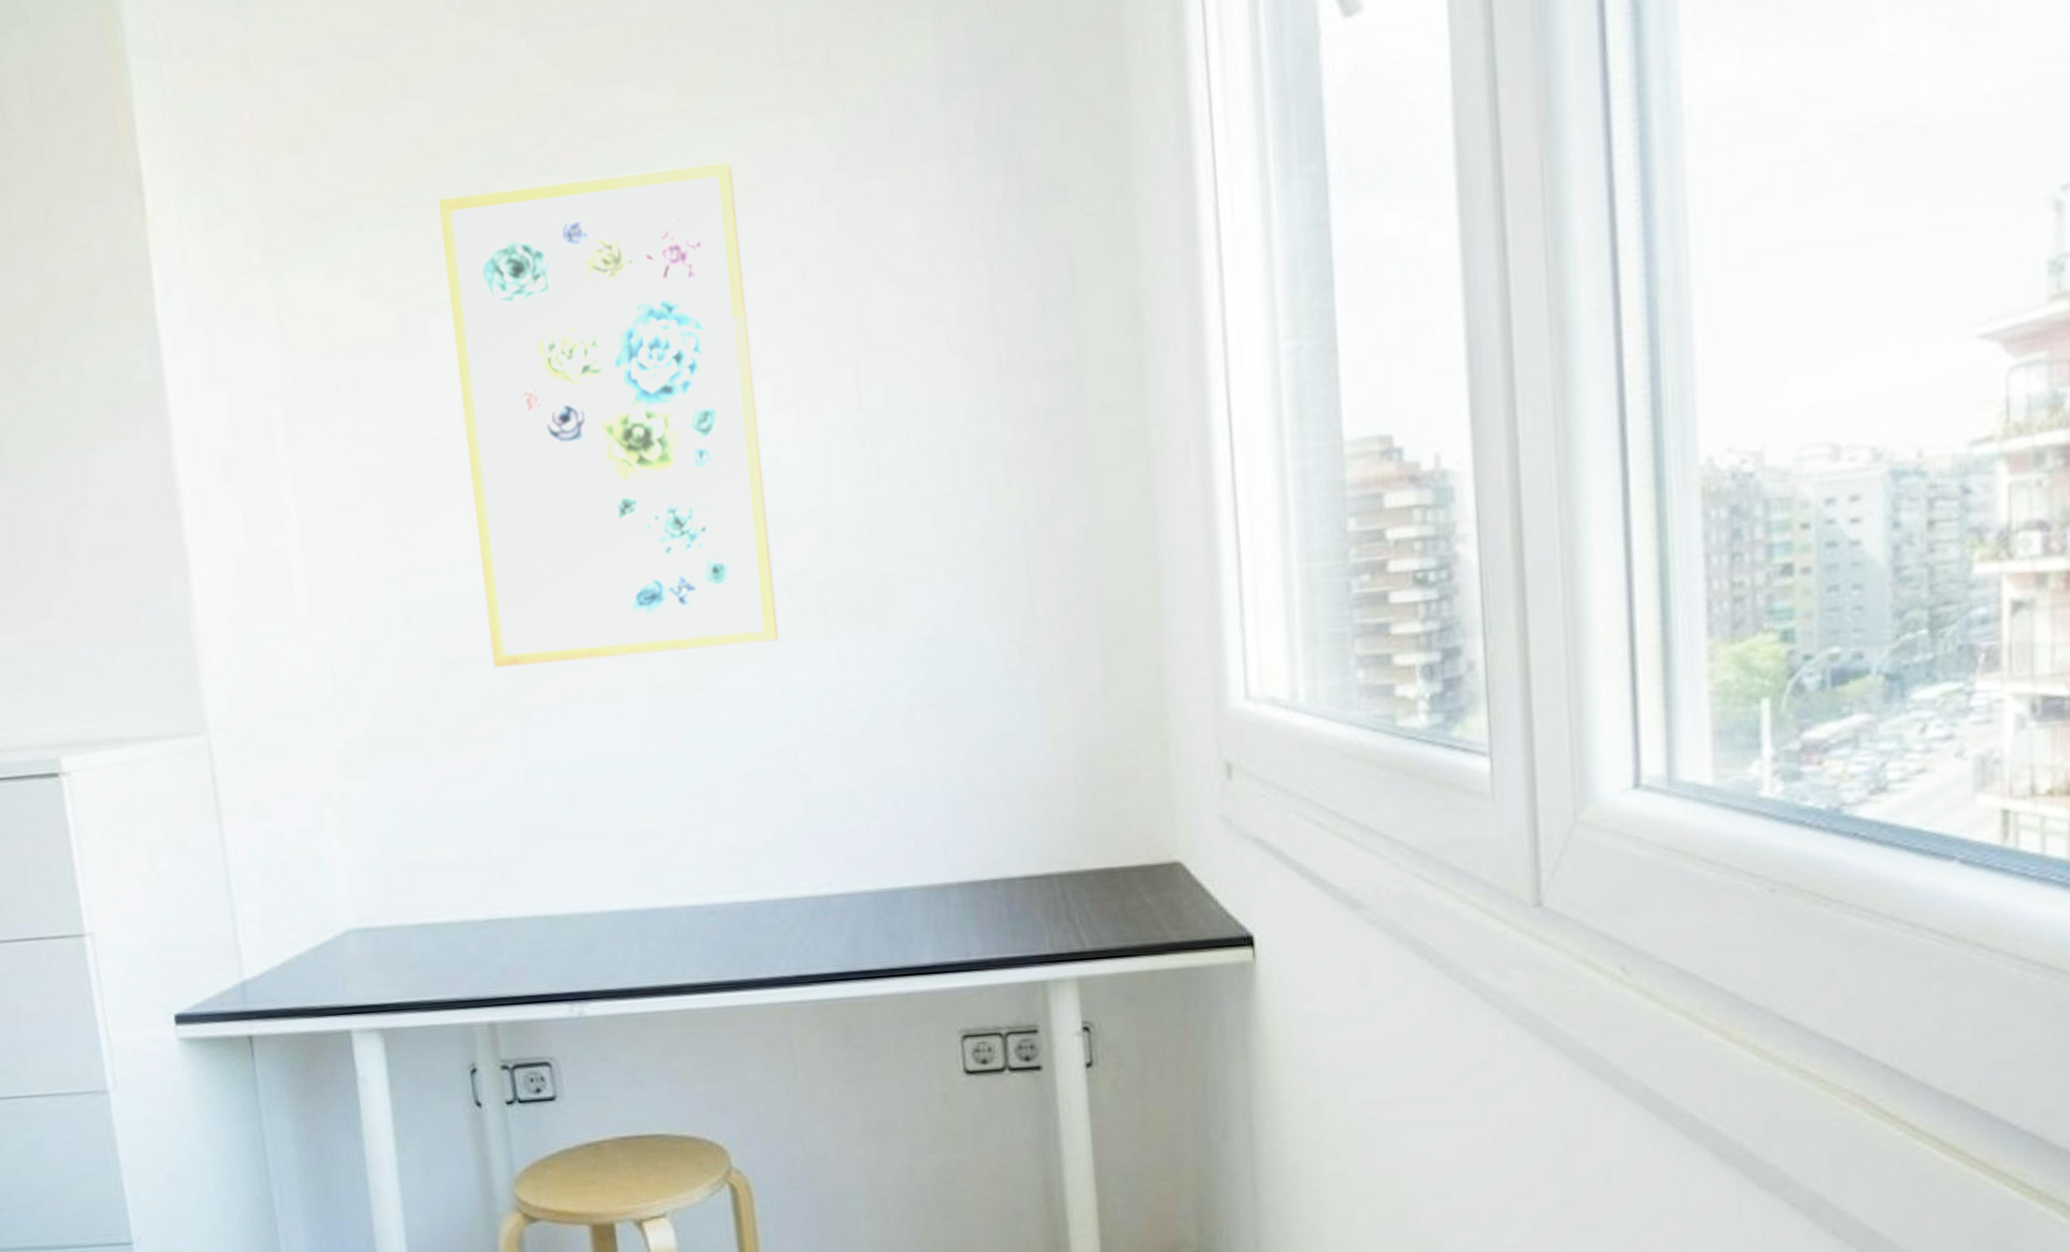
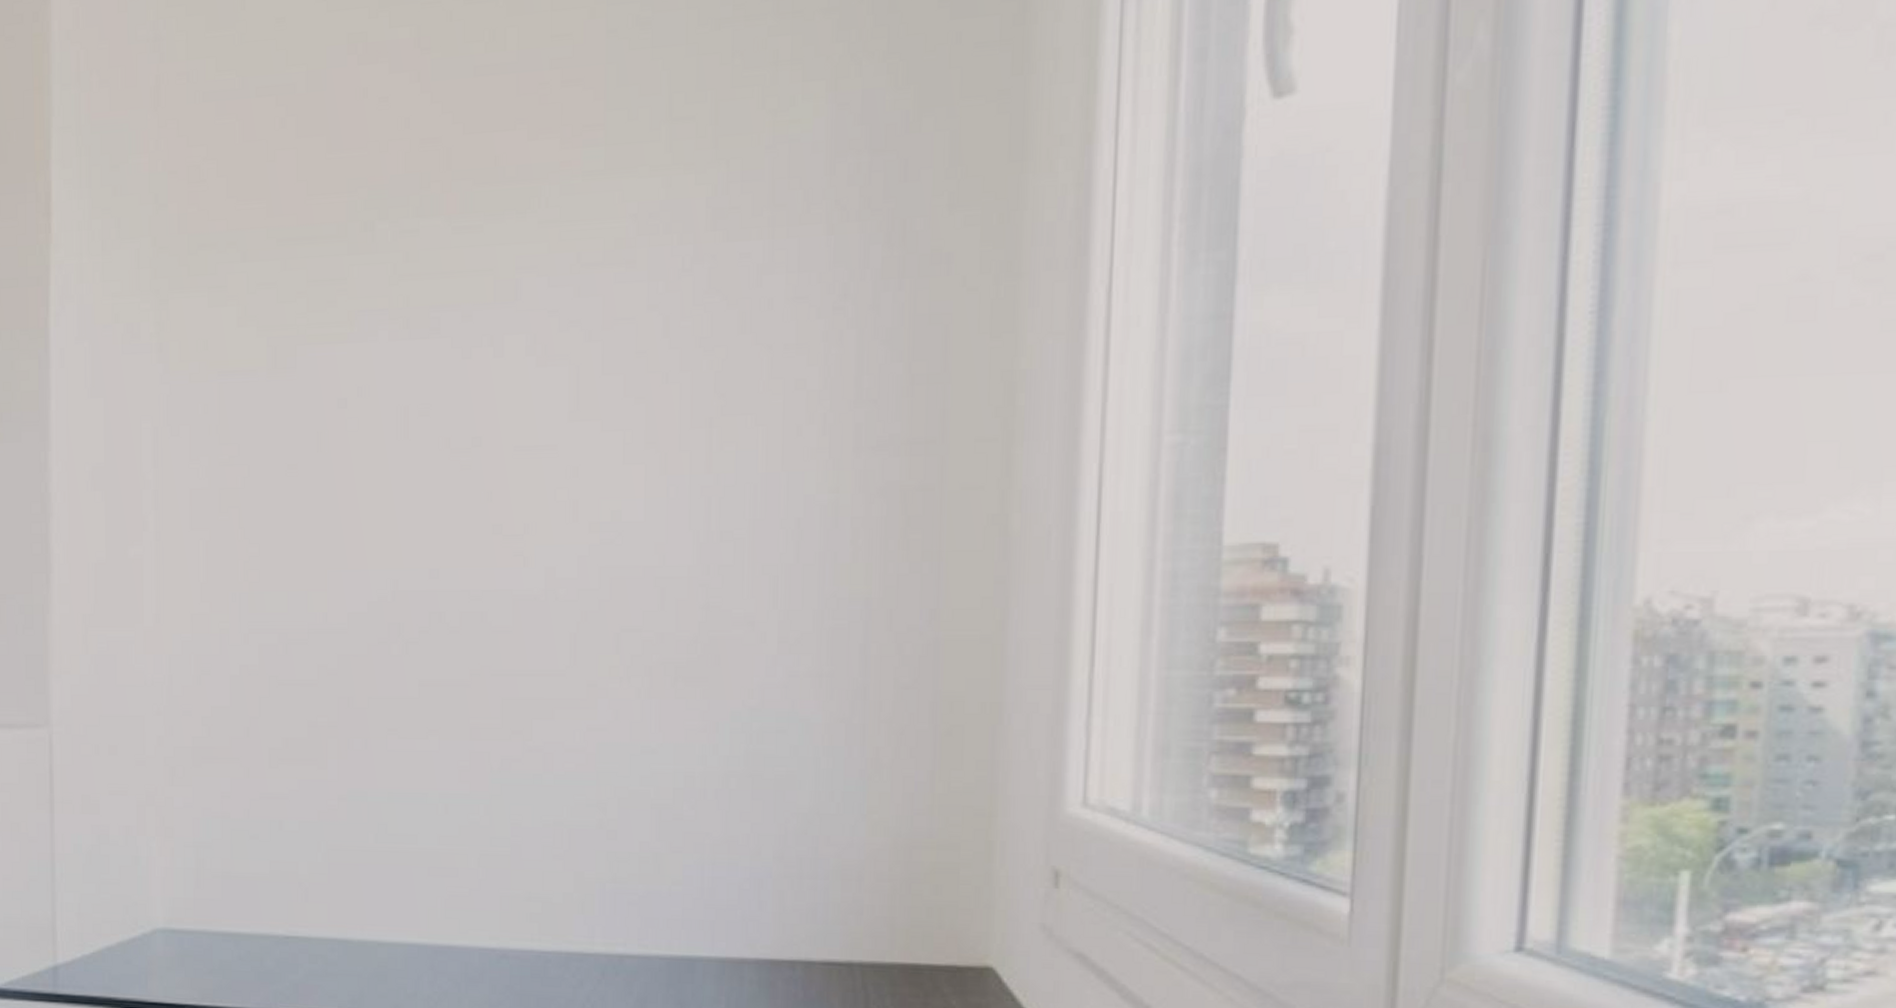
wall art: present [437,162,779,668] -> none [319,214,608,695]

